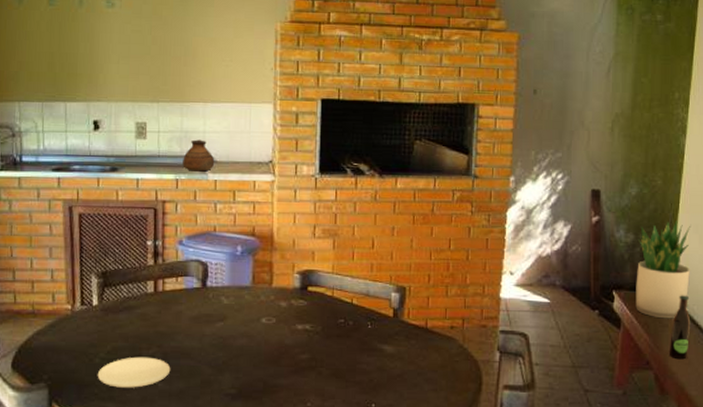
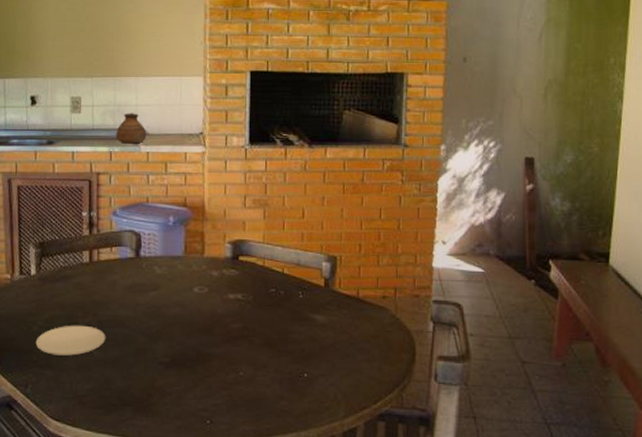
planter: present [635,221,691,319] -> none [573,188,631,289]
bottle: present [668,295,691,360] -> none [609,264,632,331]

